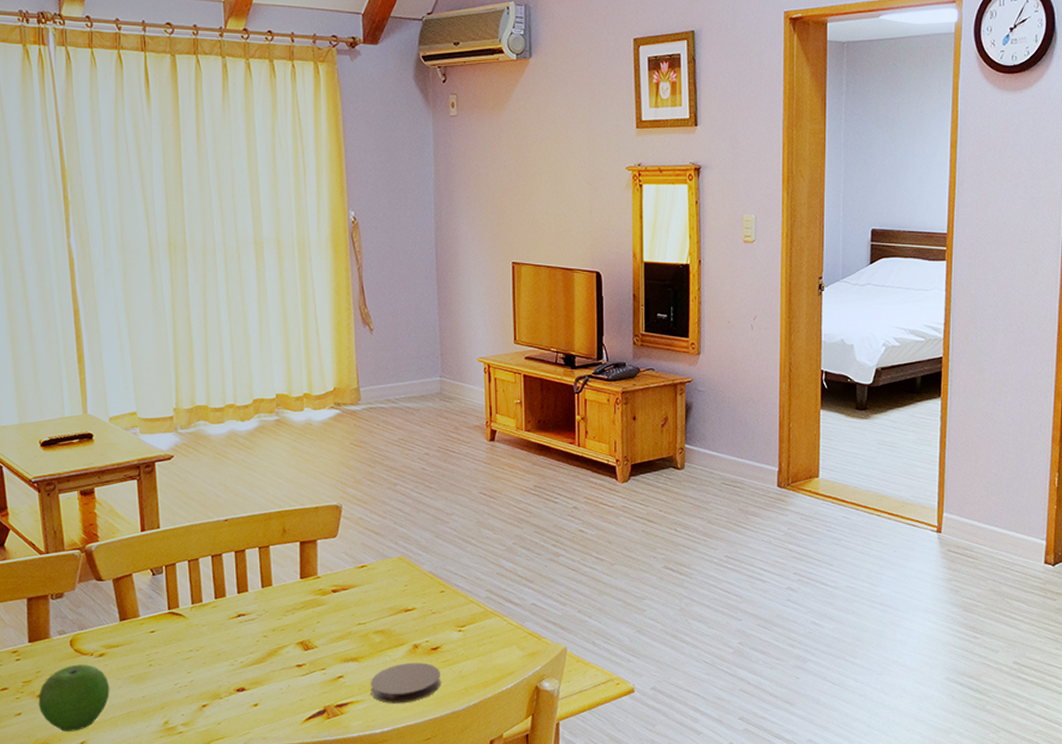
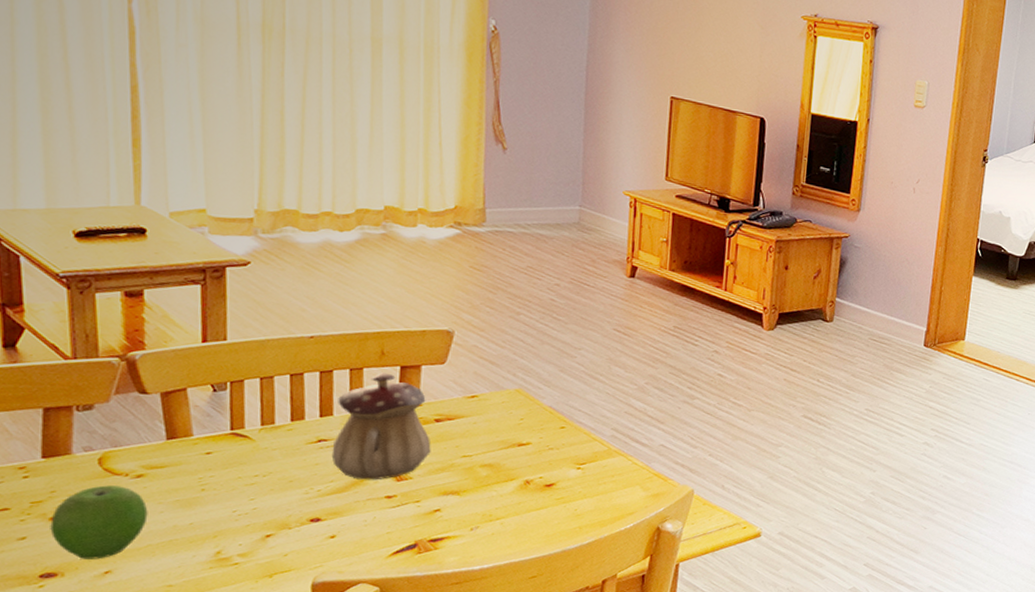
teapot: none [249,549,331,650] -> present [331,372,431,480]
coaster: present [370,662,441,703] -> none [471,498,554,540]

